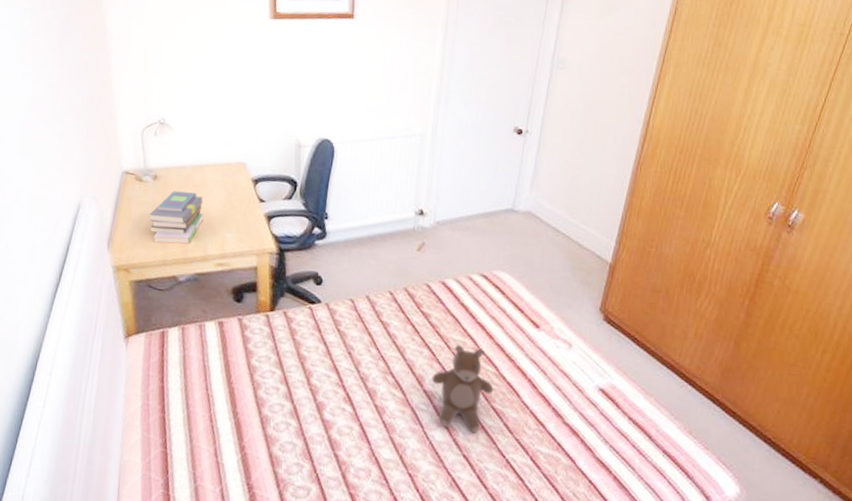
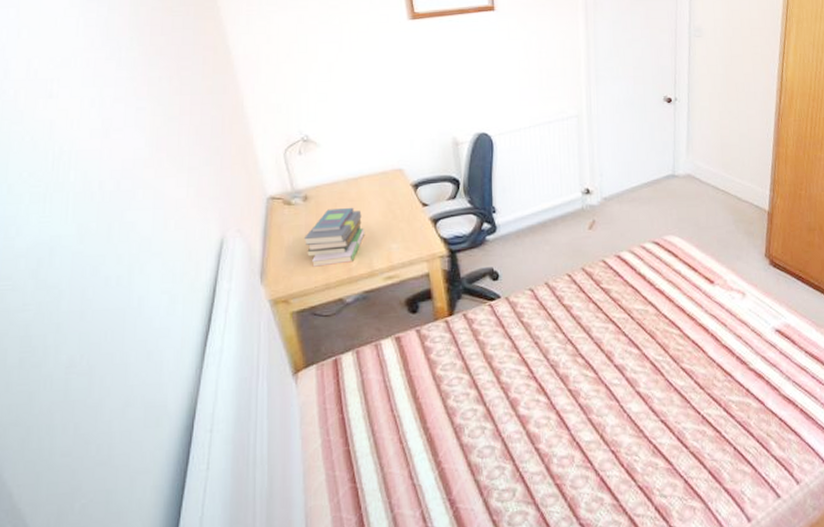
bear: present [431,344,494,434] -> none [620,313,681,397]

